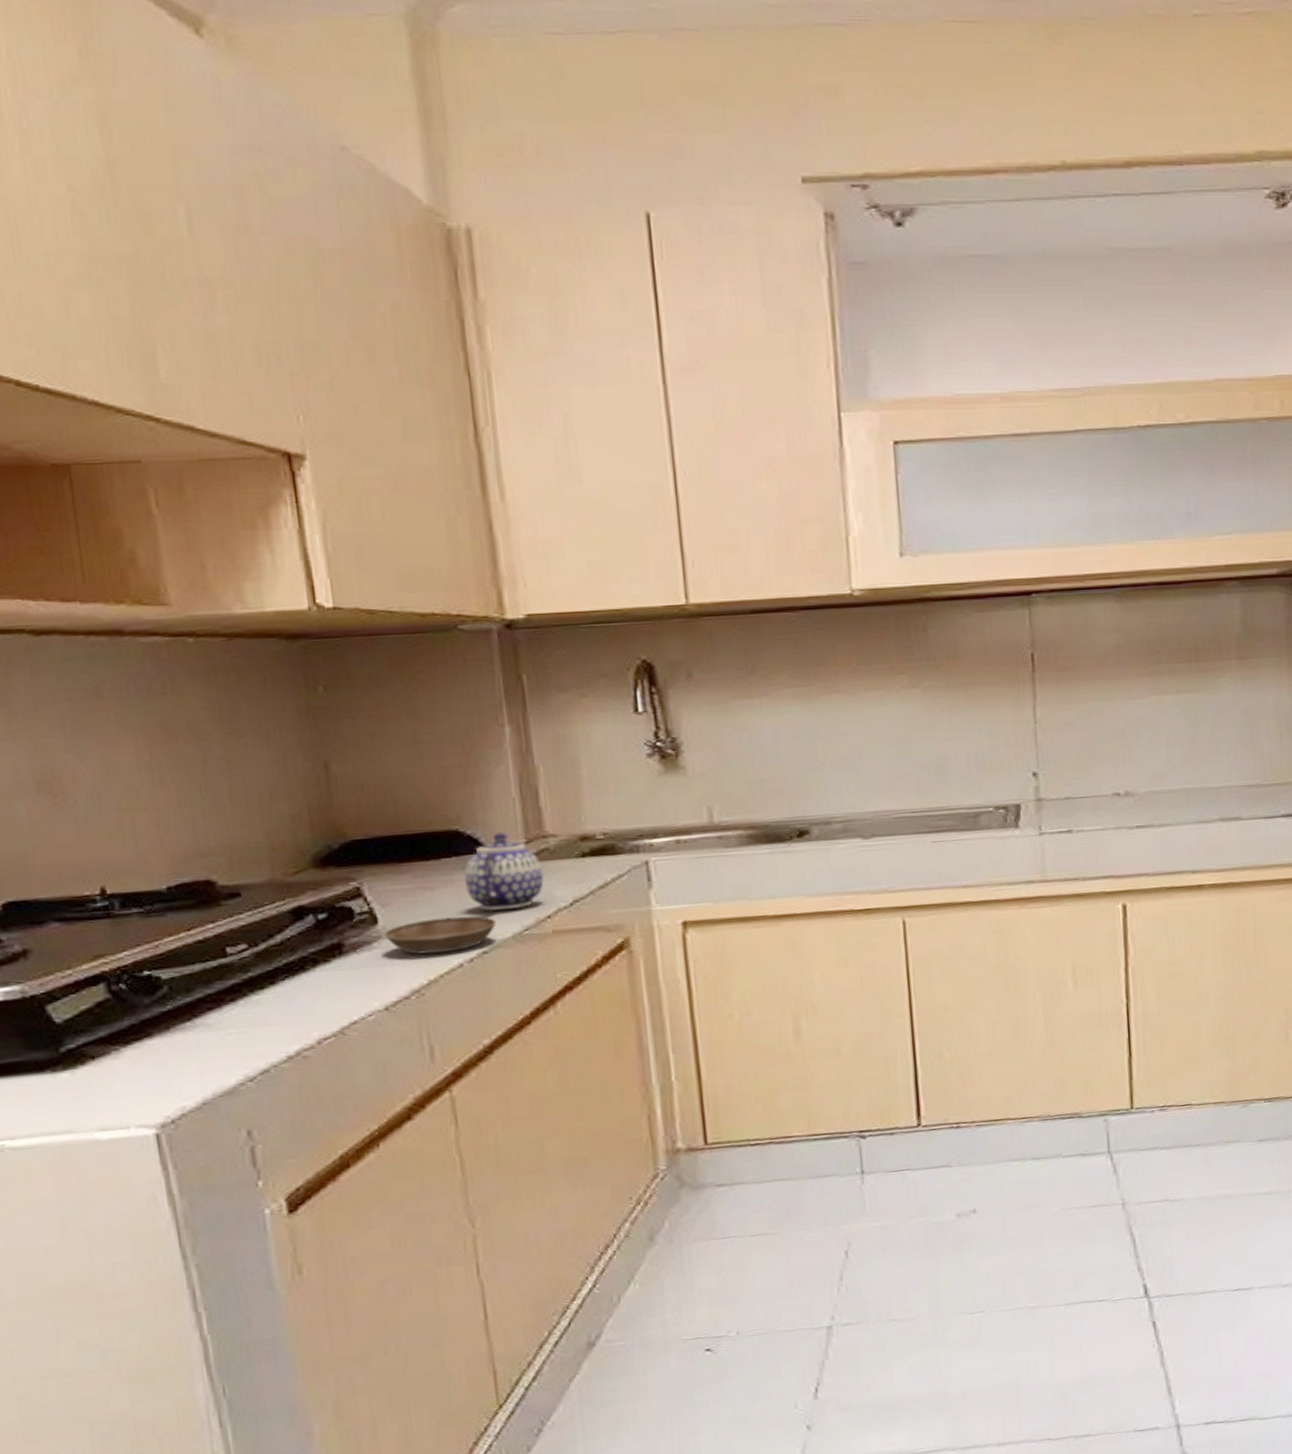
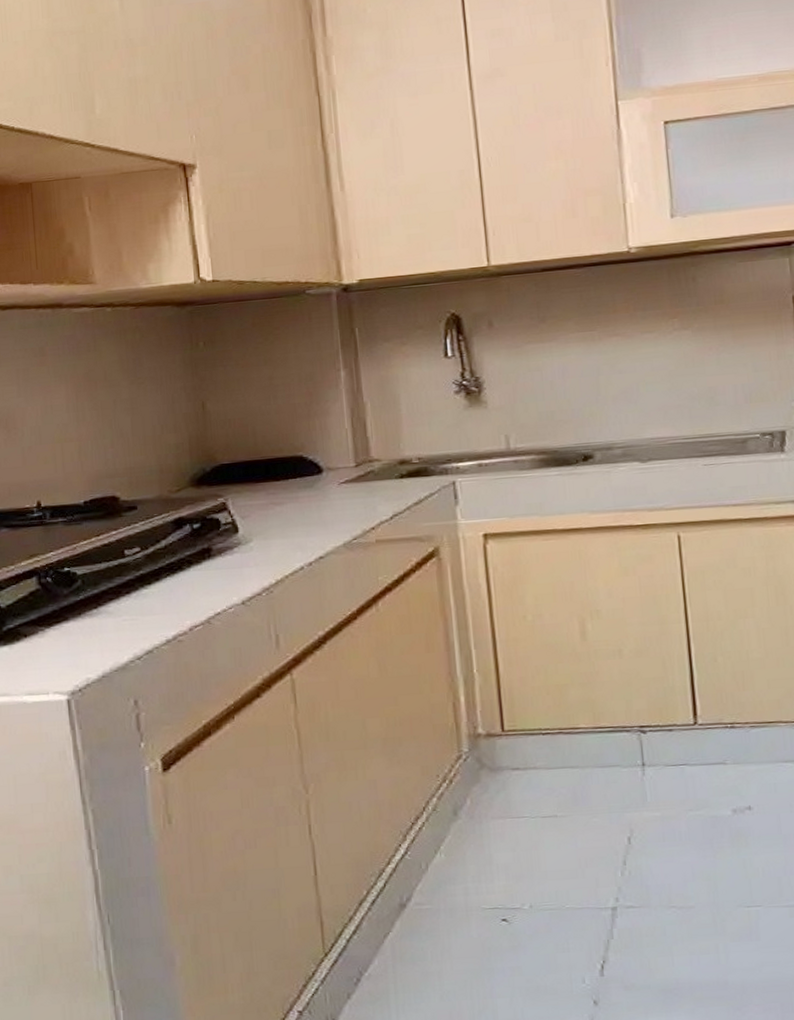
saucer: present [384,916,497,955] -> none [243,527,331,559]
teapot: present [464,832,545,911] -> none [306,458,370,523]

